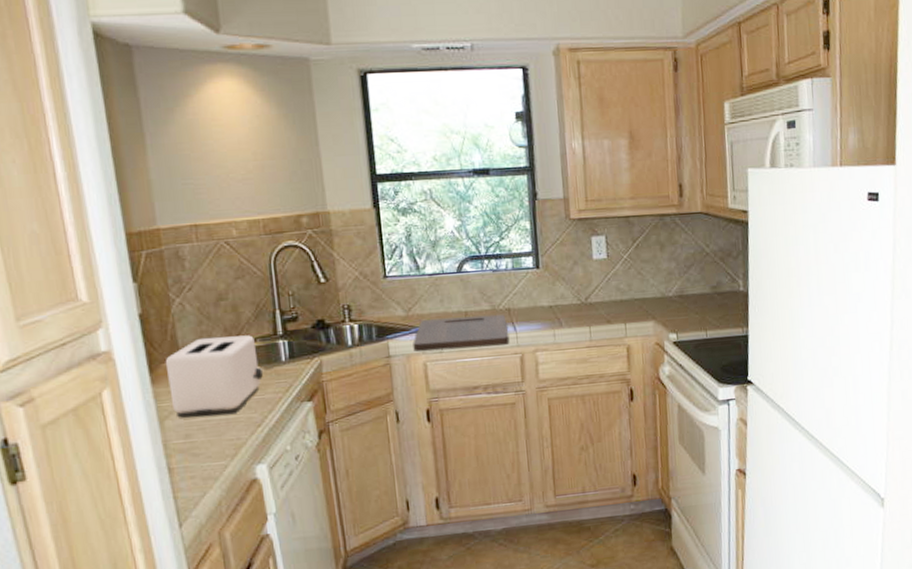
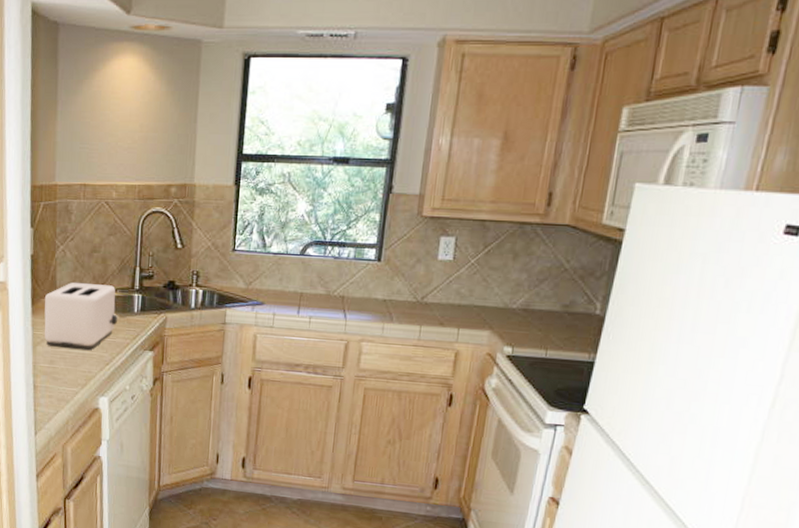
cutting board: present [413,314,510,353] -> none [247,295,339,331]

